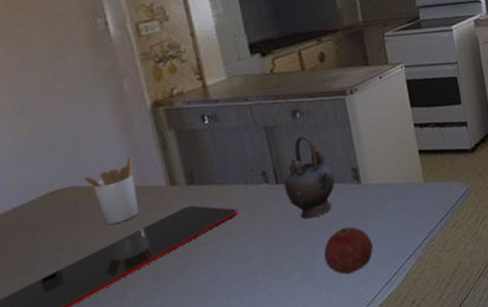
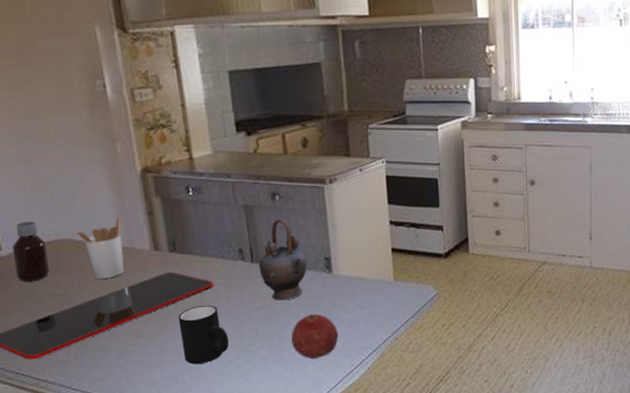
bottle: none [9,172,54,240] -> present [12,221,50,282]
mug: none [201,234,258,300] -> present [178,305,228,364]

